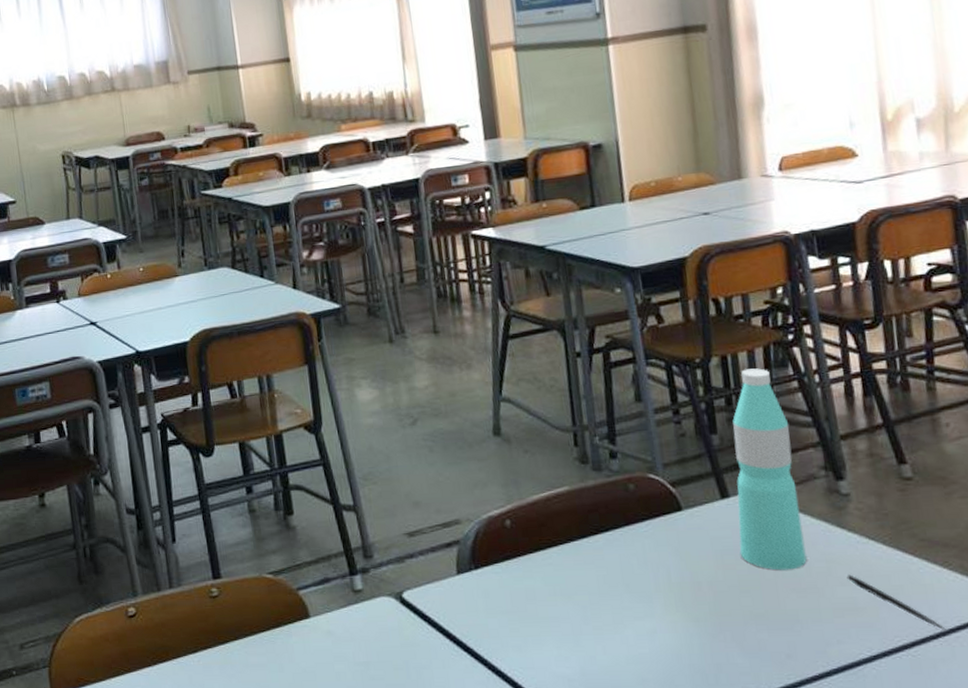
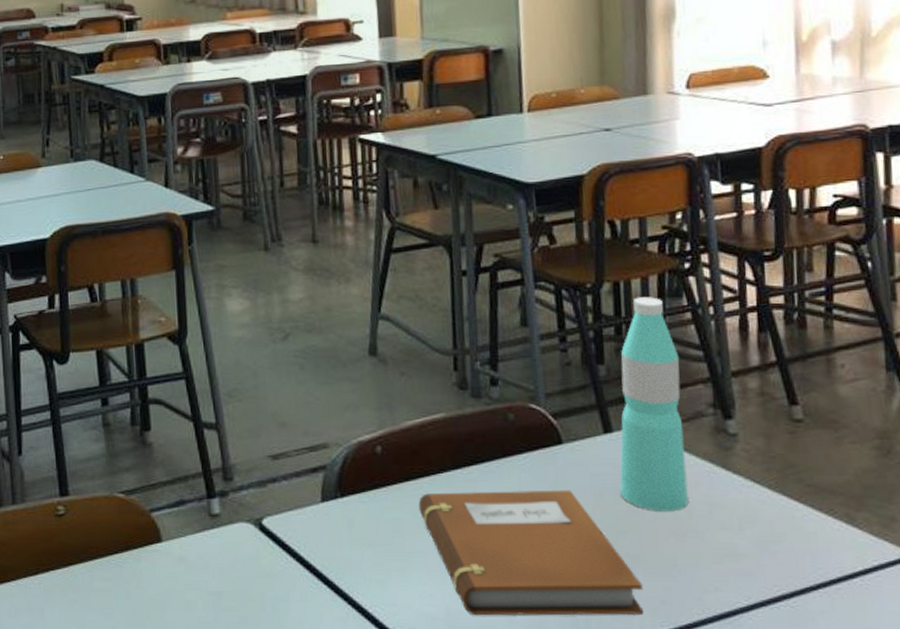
notebook: none [548,553,771,676] -> present [418,490,644,616]
pen: present [846,574,946,630] -> none [728,519,827,581]

